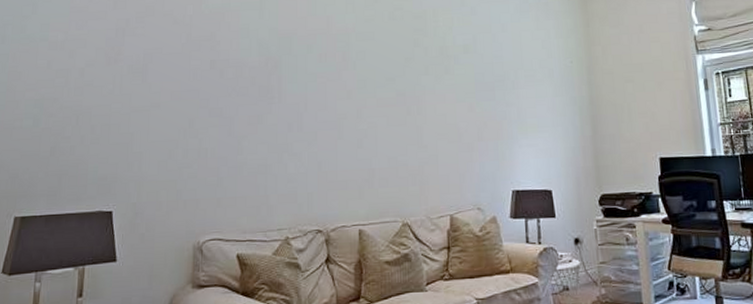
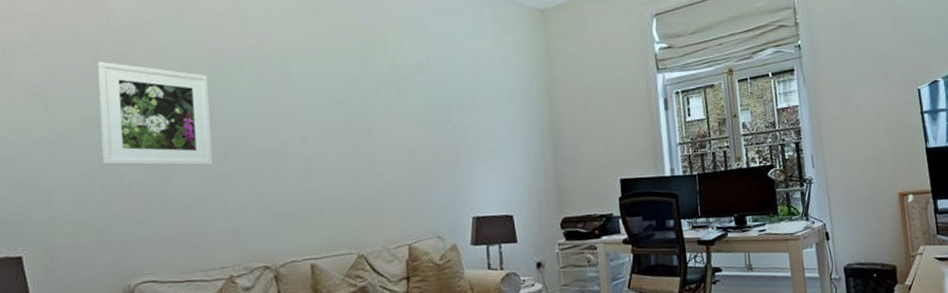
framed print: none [186,41,279,135] -> present [97,61,213,166]

